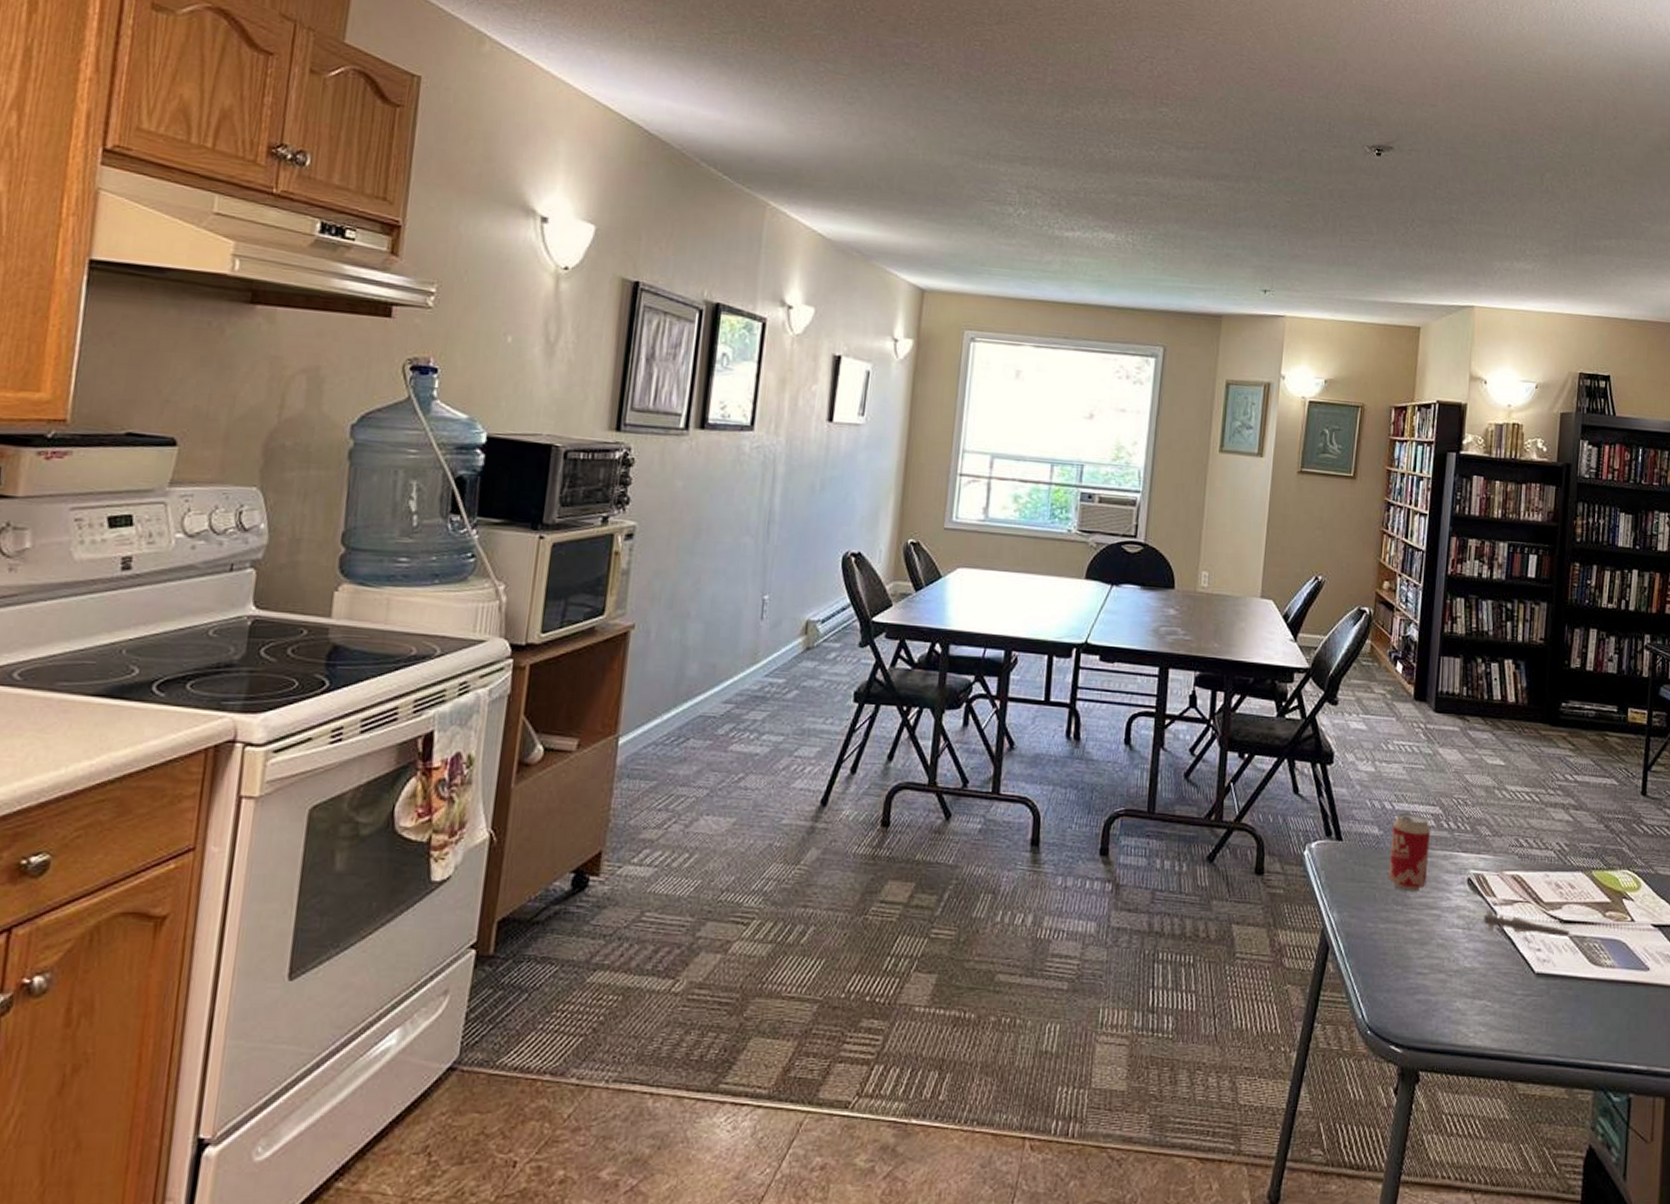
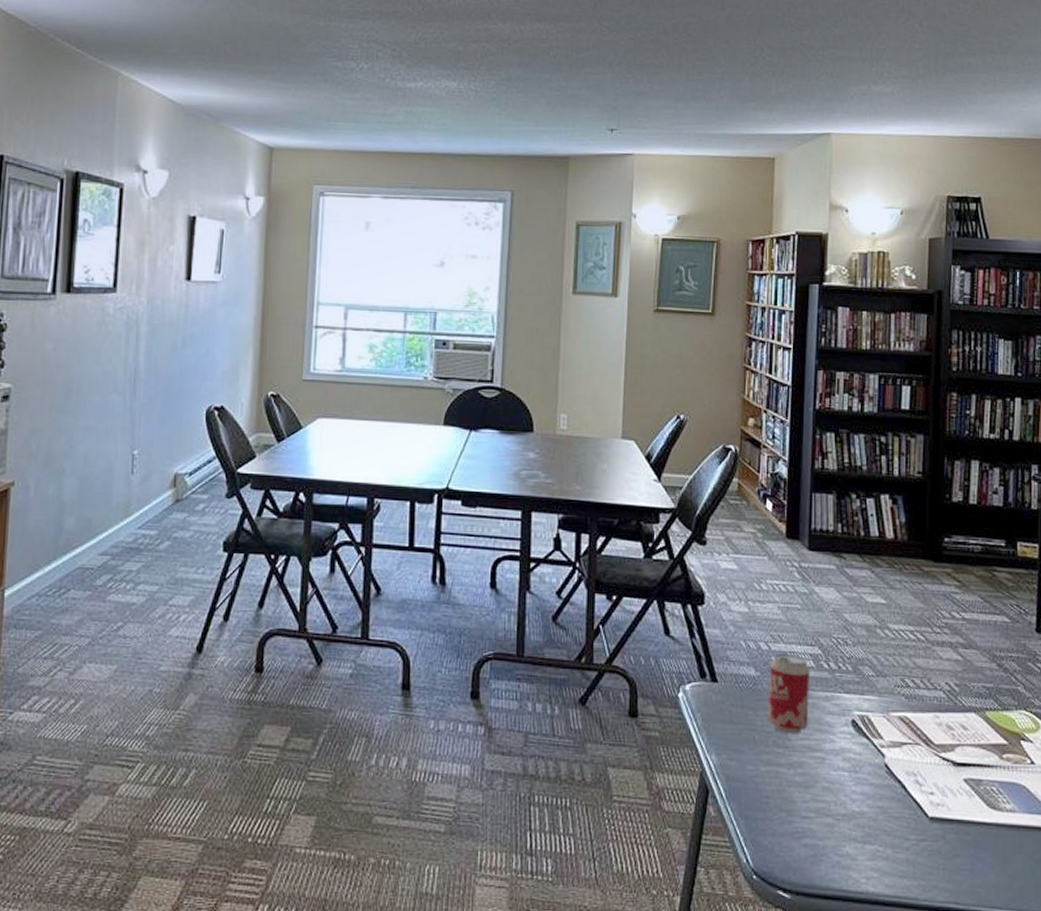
pen: present [1484,910,1573,938] -> none [871,753,968,781]

